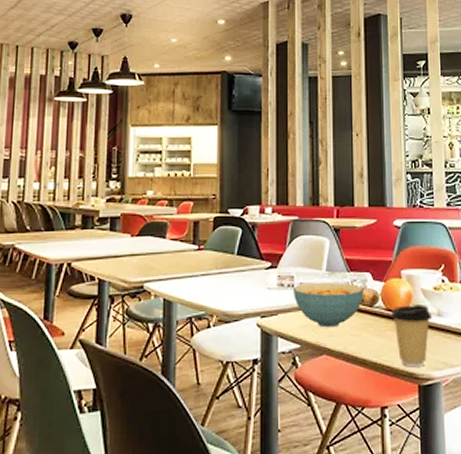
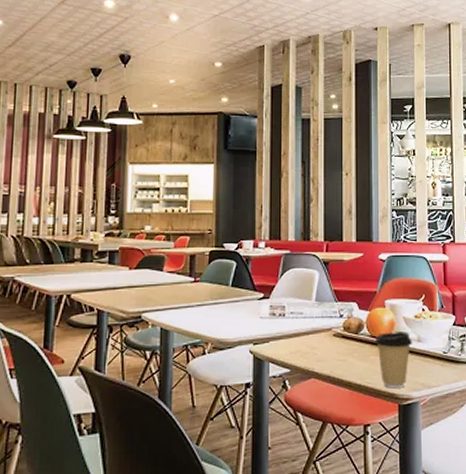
cereal bowl: present [292,282,364,328] -> none [283,311,350,354]

